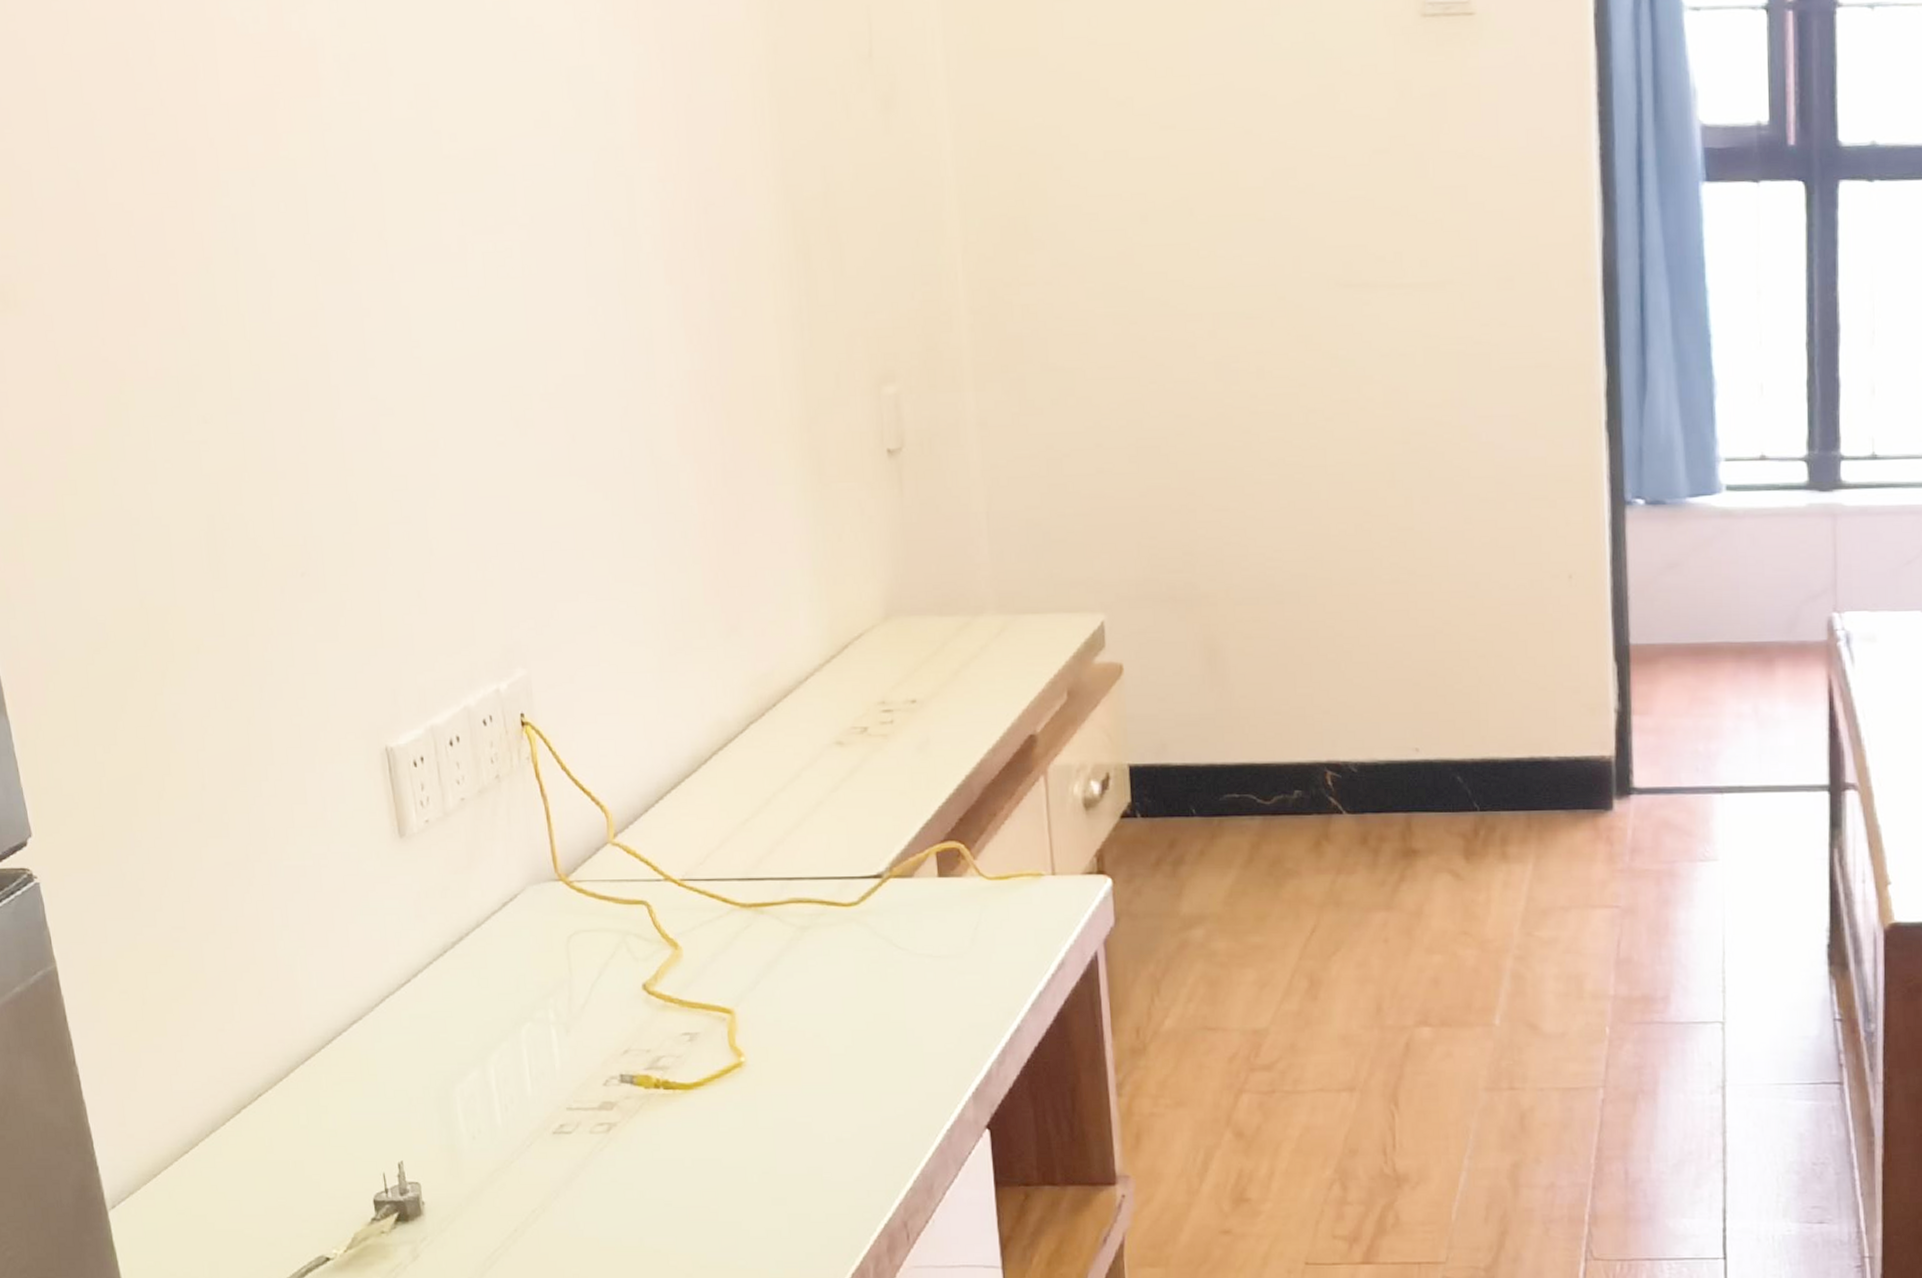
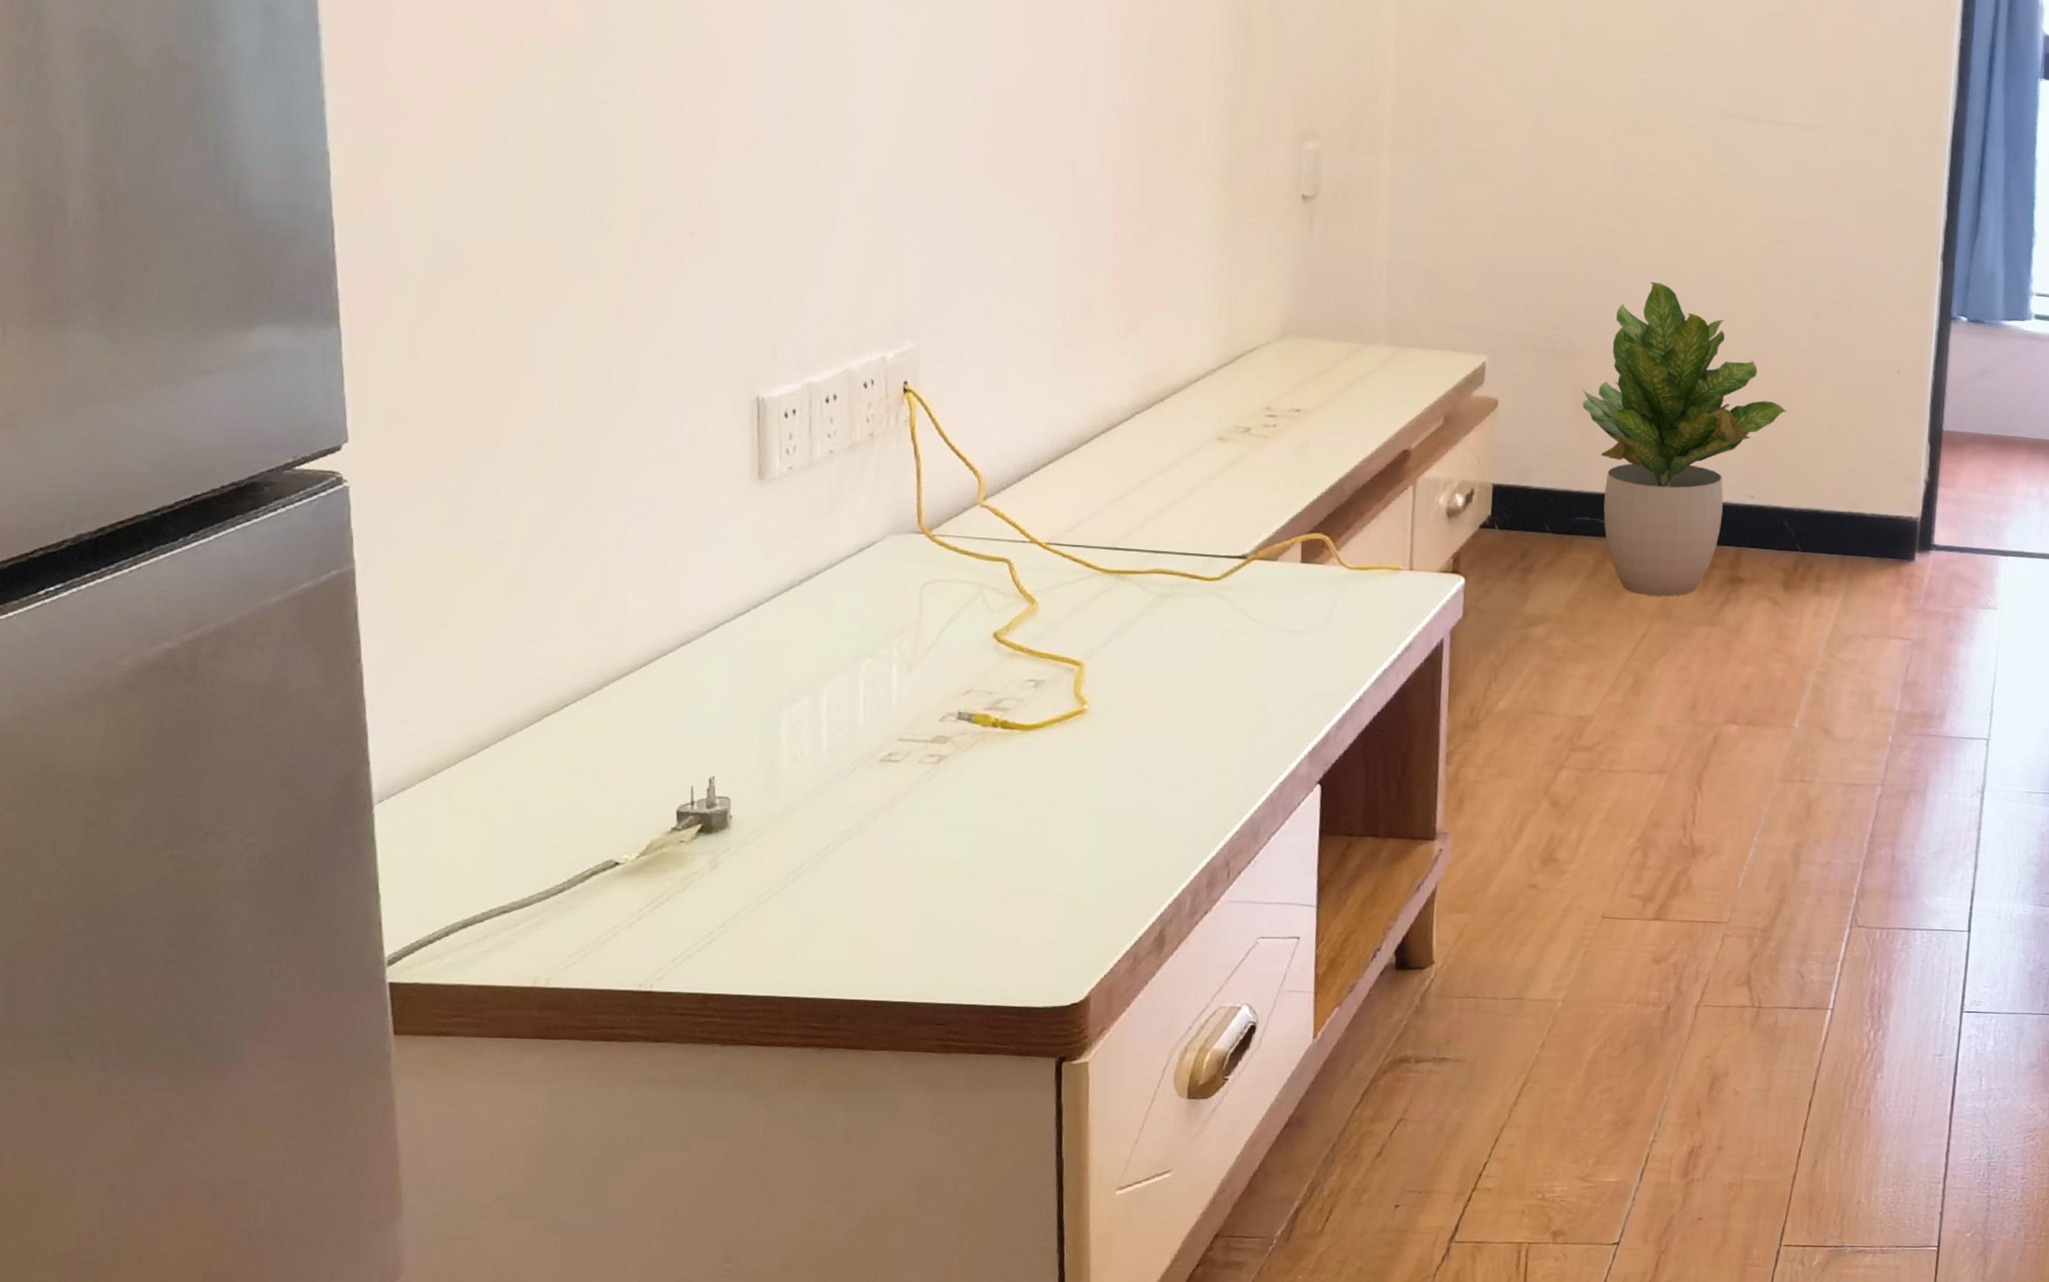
potted plant: none [1213,501,1445,881] -> present [1582,281,1787,597]

